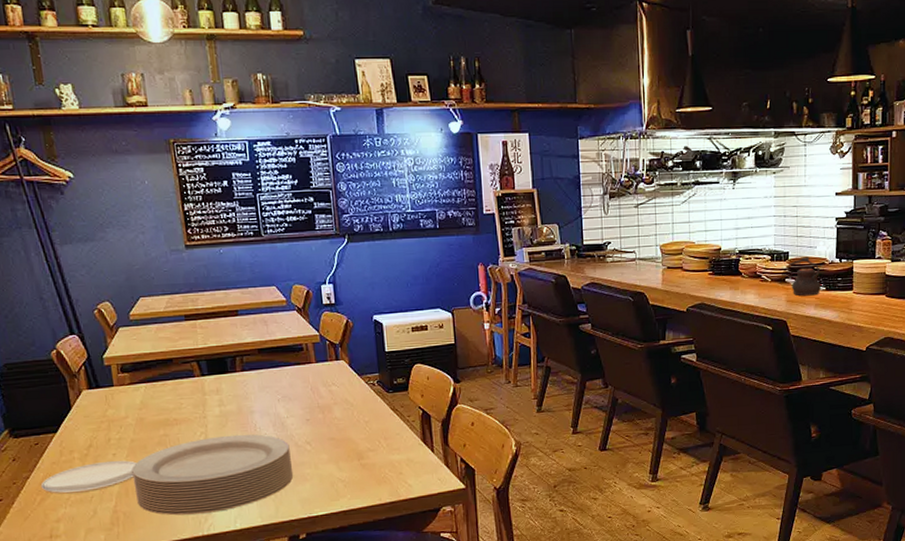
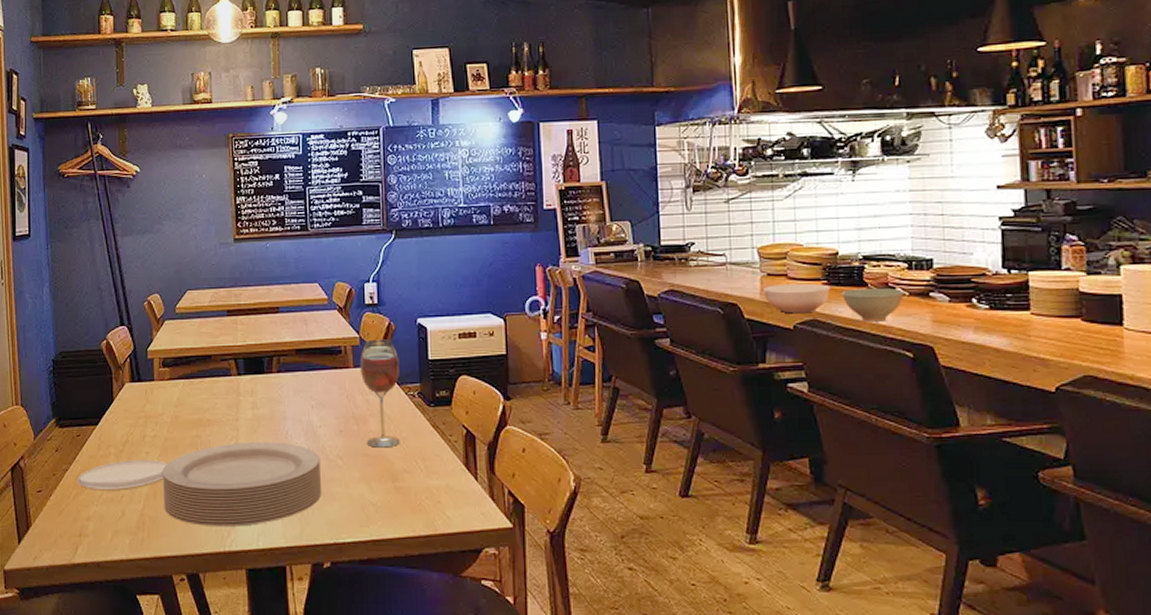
wineglass: none [321,335,363,432] -> present [359,339,400,448]
bowl: none [663,274,715,299] -> present [762,283,831,314]
bowl: none [722,276,768,304] -> present [841,287,904,322]
teapot: present [789,256,821,296] -> none [933,265,982,316]

